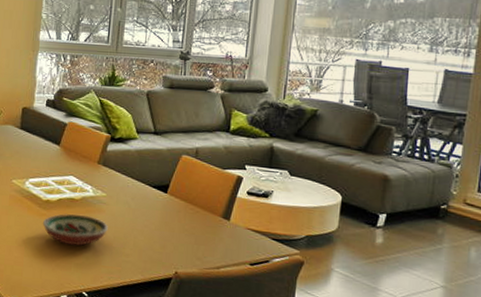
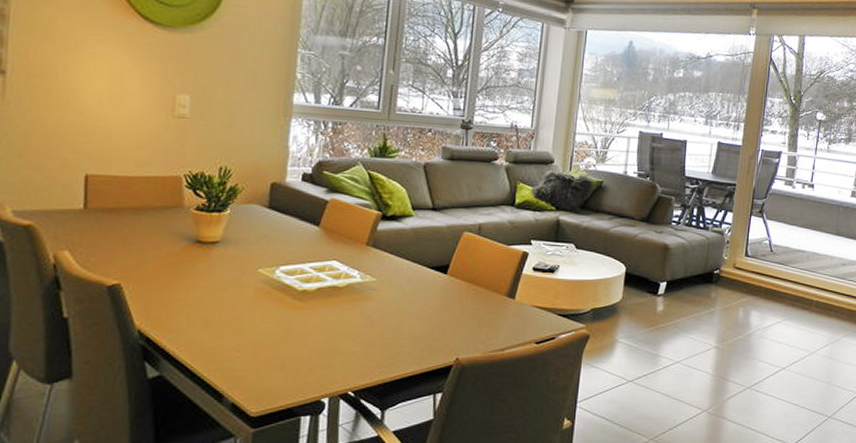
decorative bowl: present [42,214,108,246] -> none [297,304,379,341]

